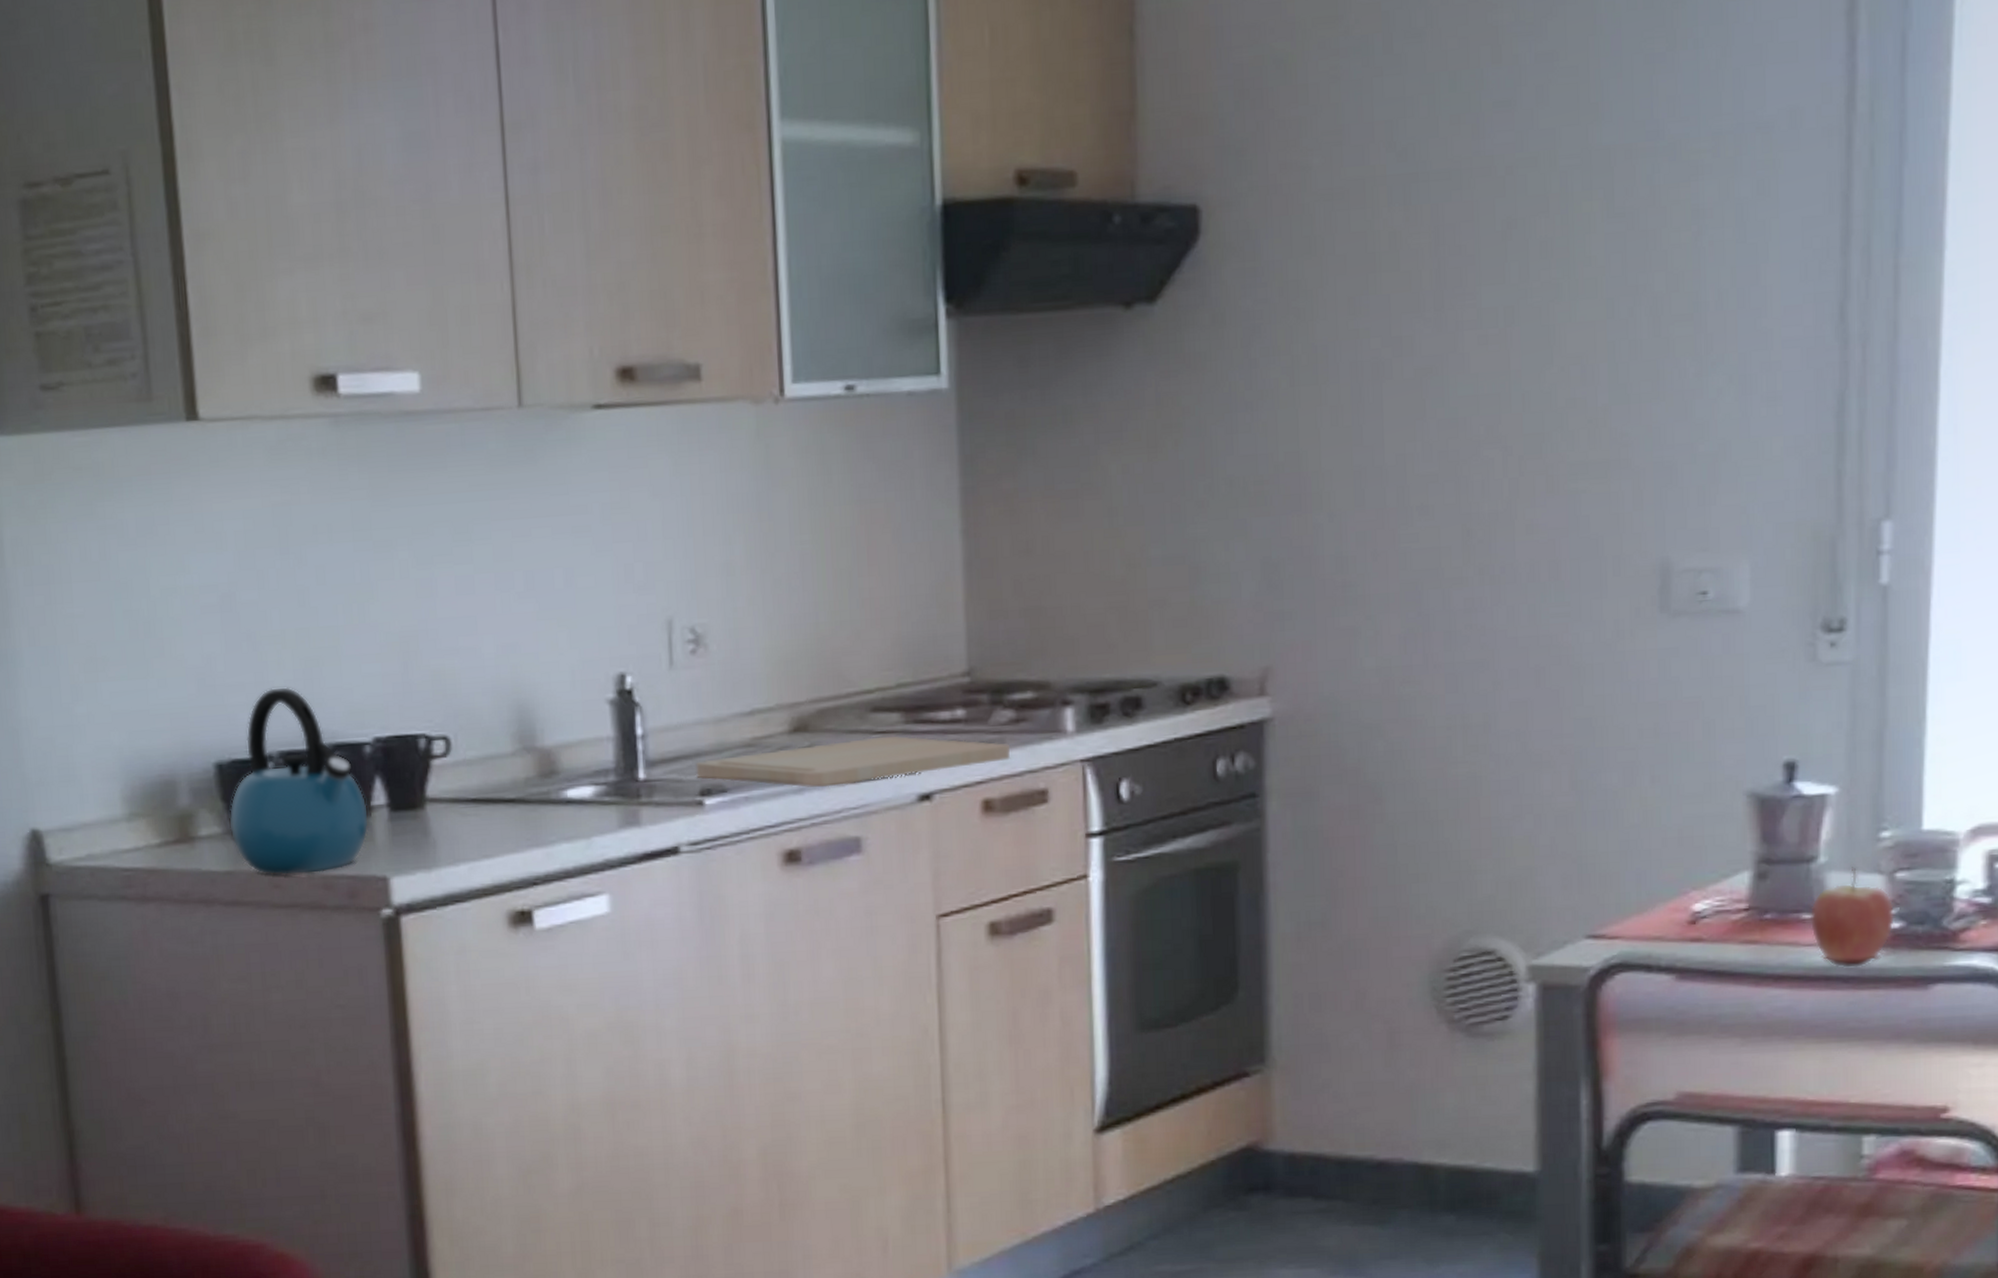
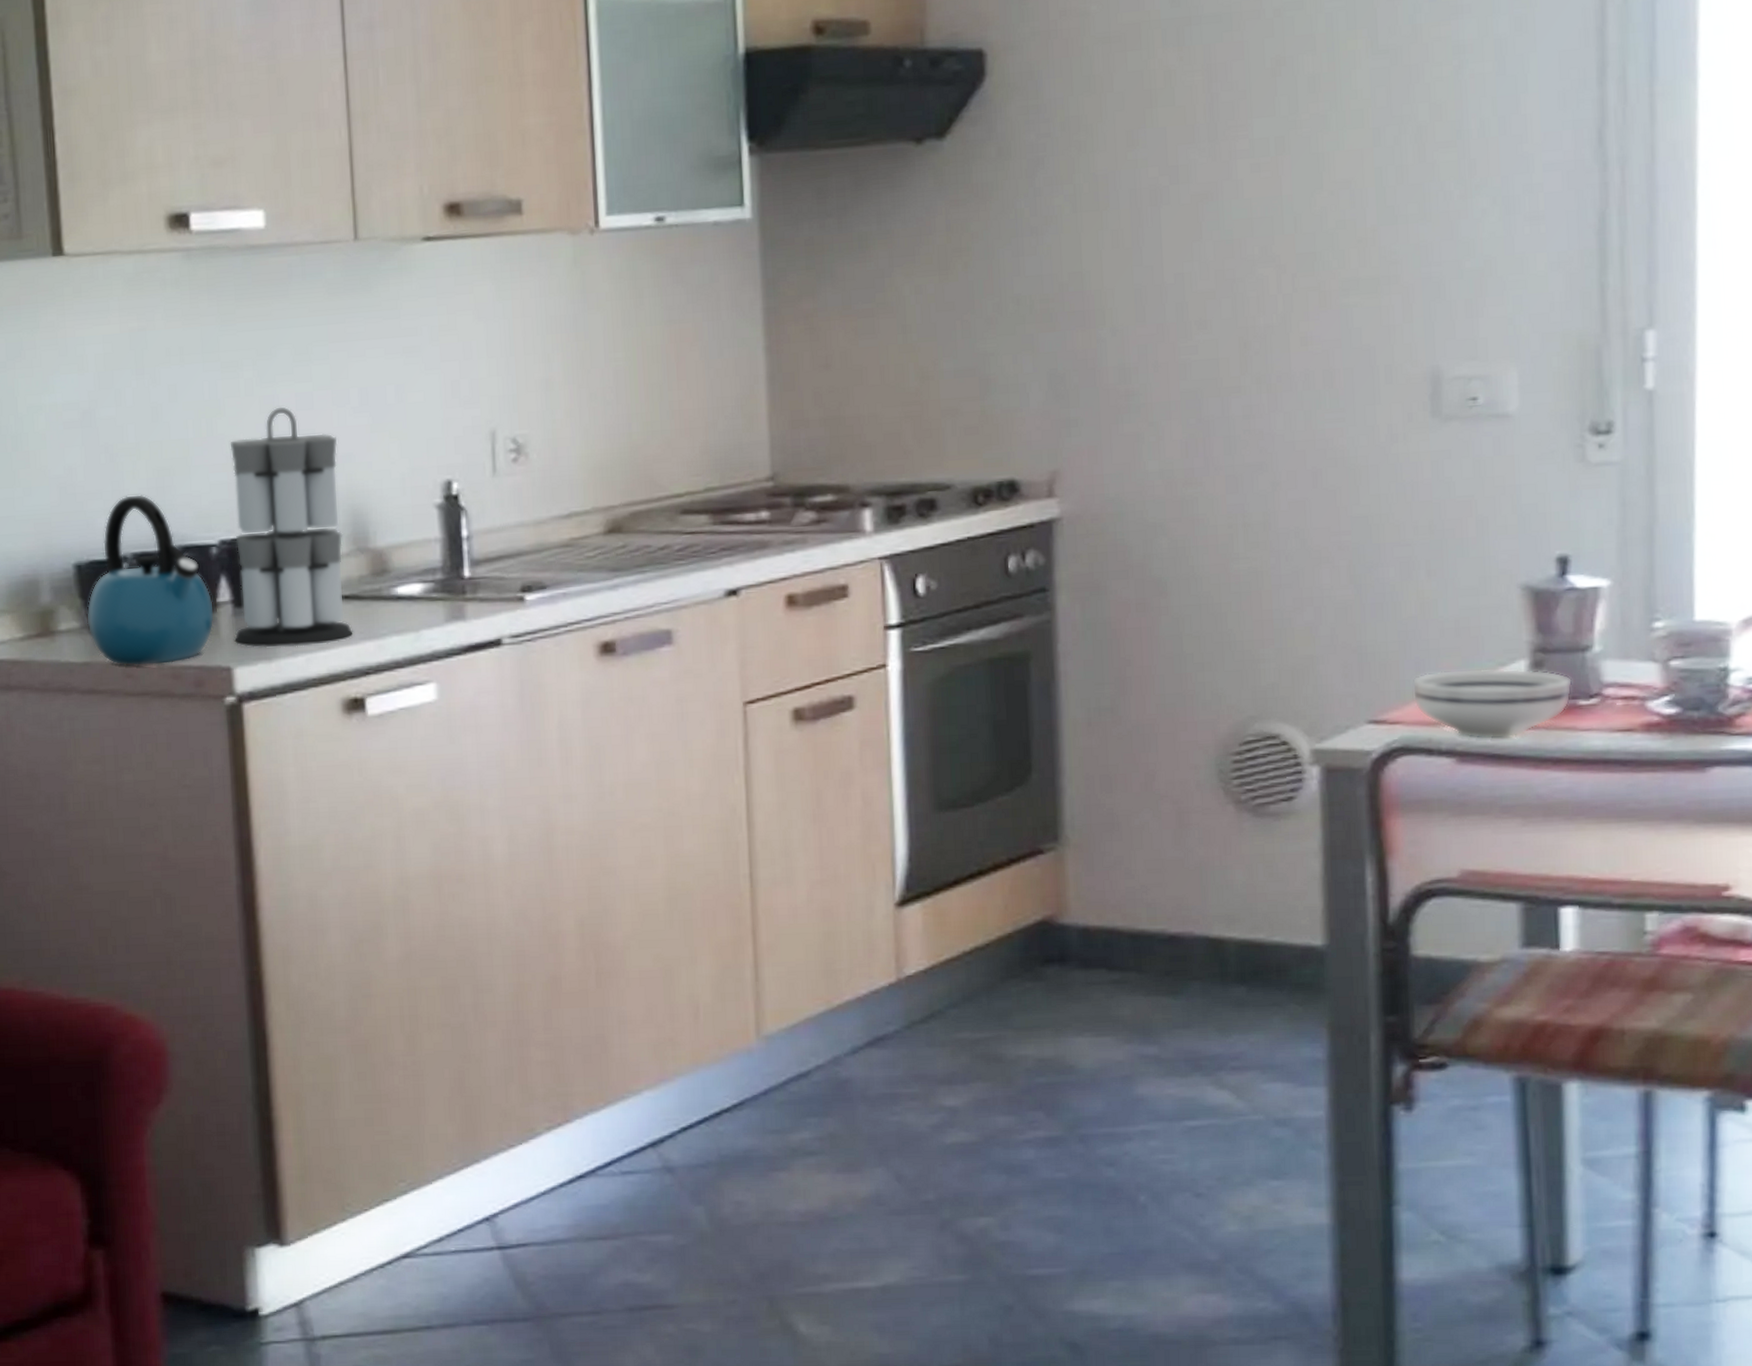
spice rack: none [384,591,520,856] -> present [230,407,353,648]
cutting board: present [696,736,1010,788] -> none [517,536,812,584]
bowl: none [1632,880,1796,954] -> present [1412,668,1572,739]
fruit: present [1809,867,1896,969] -> none [1586,655,1671,753]

